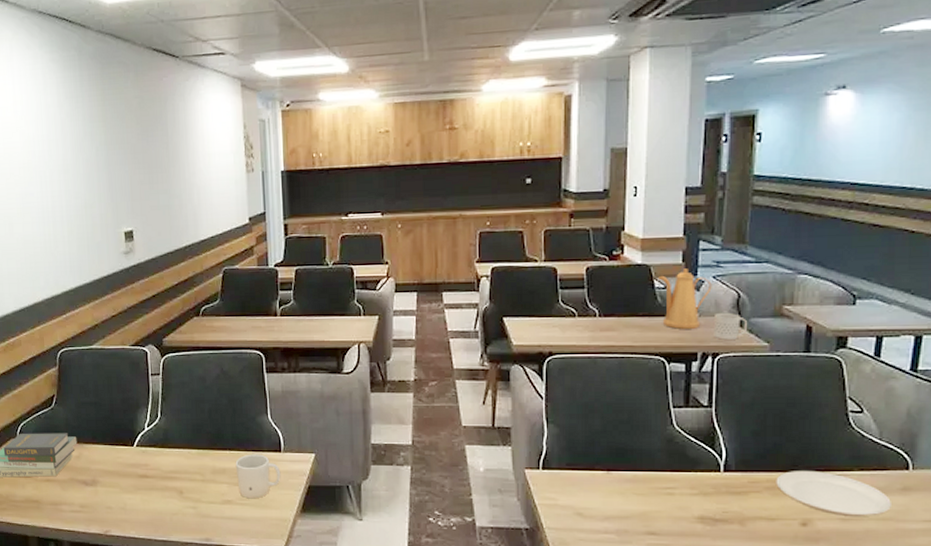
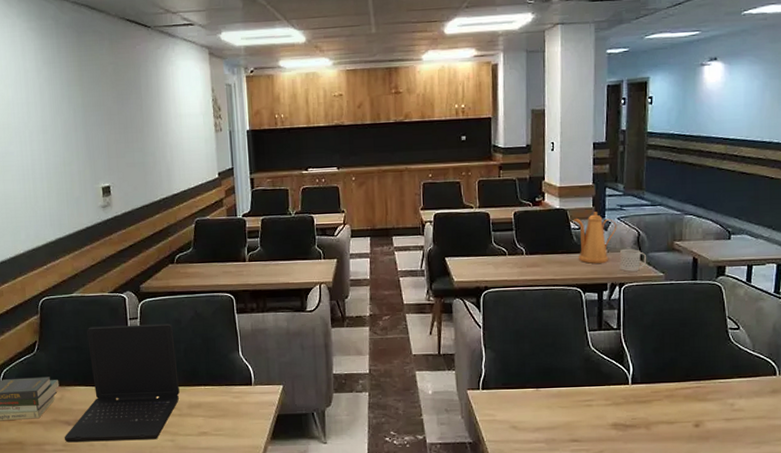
laptop: none [81,381,203,506] -> present [64,323,180,443]
mug: present [235,454,281,499] -> none [210,388,252,430]
plate: present [776,471,891,518] -> none [673,380,764,418]

